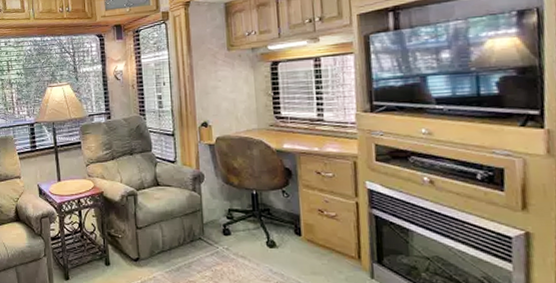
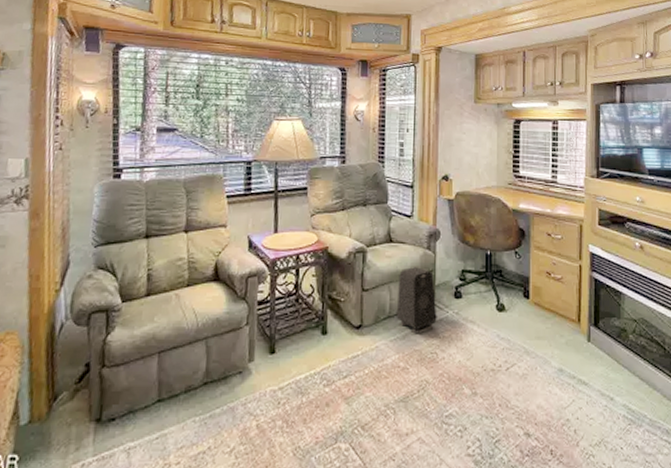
speaker: none [168,207,208,267] -> present [397,267,437,334]

